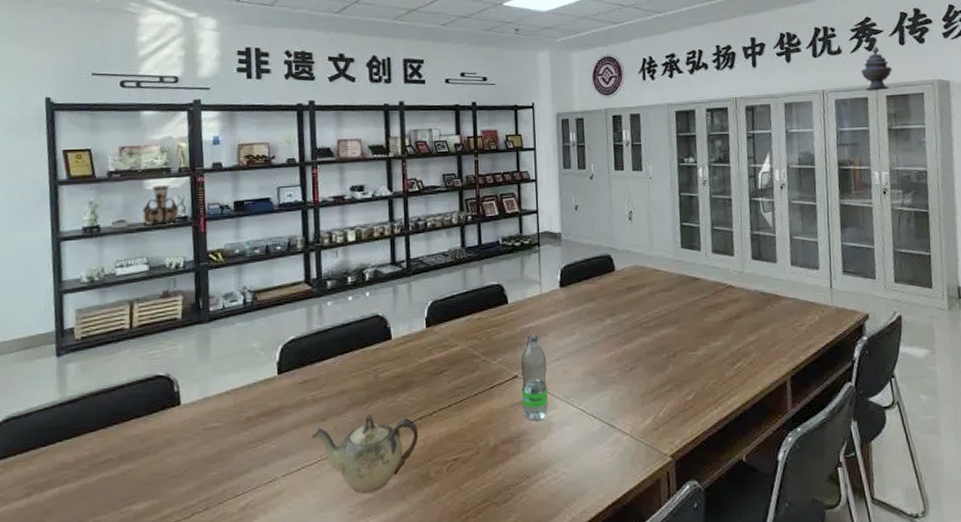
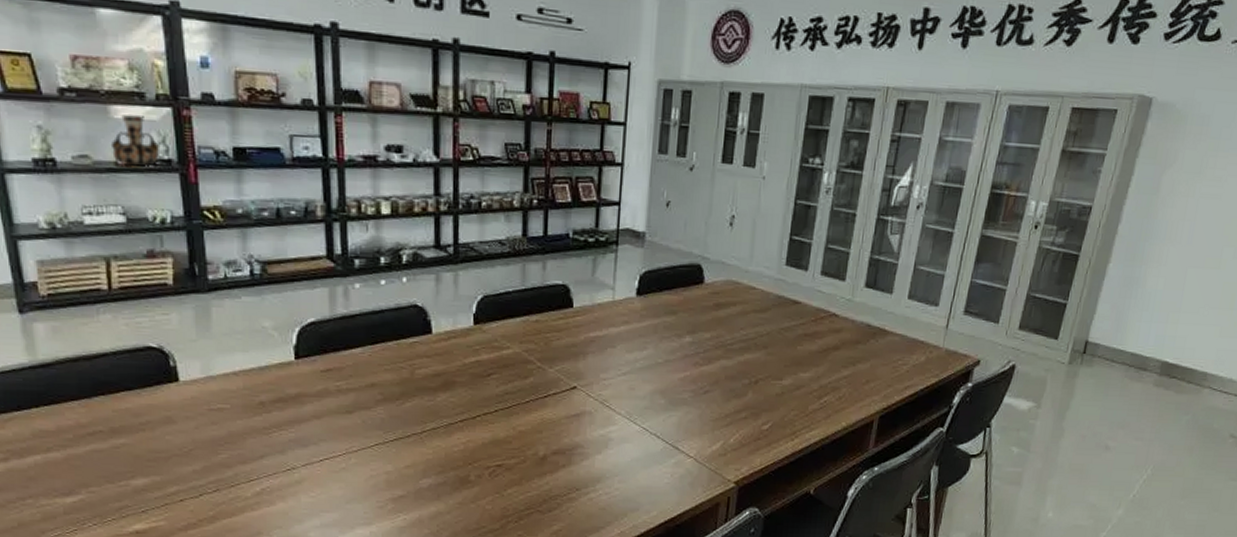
teapot: present [312,414,419,494] -> none [336,411,459,491]
bottle: present [521,335,548,421] -> none [578,345,611,435]
decorative urn: present [861,46,892,91] -> none [1049,40,1089,100]

